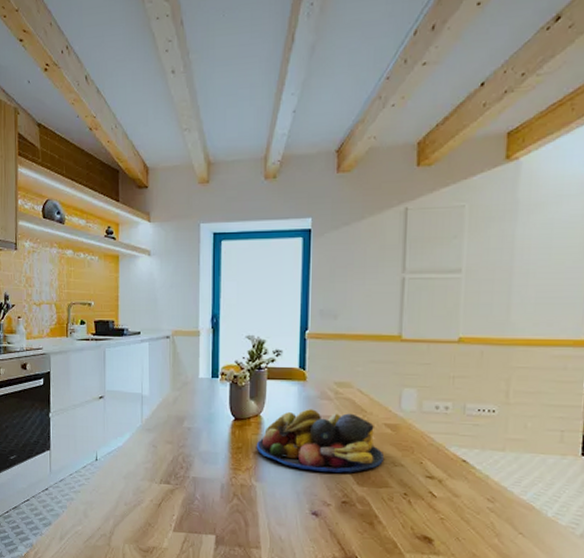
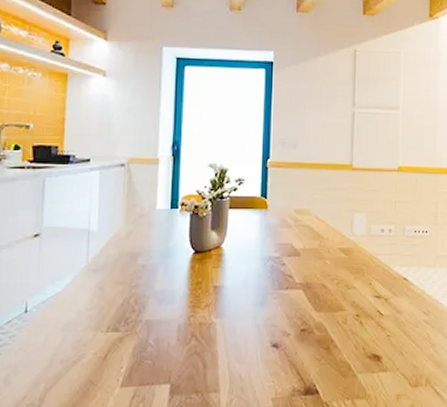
fruit bowl: present [256,409,383,473] -> none [216,238,338,301]

